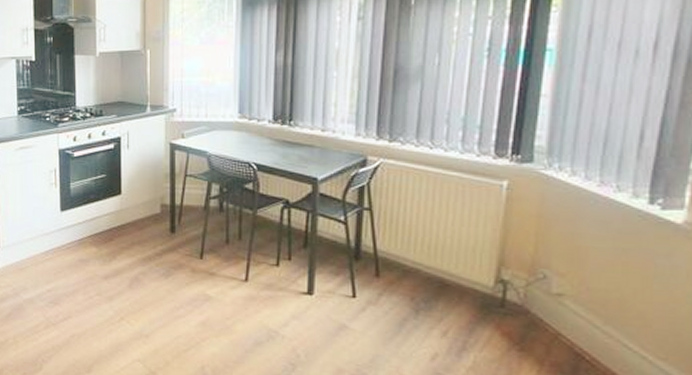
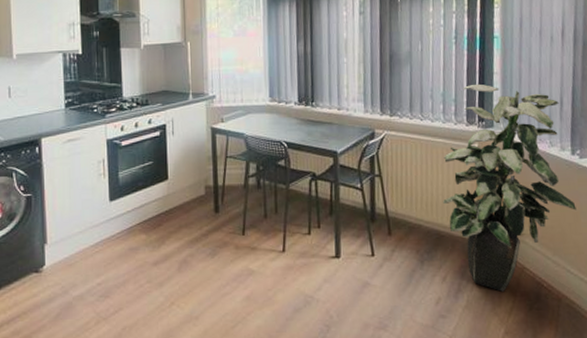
indoor plant: none [450,108,647,358] -> present [442,83,576,292]

